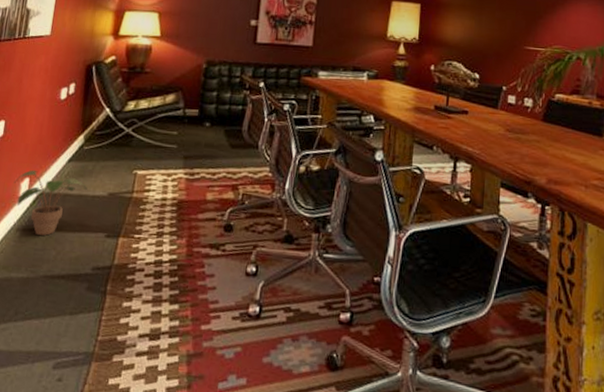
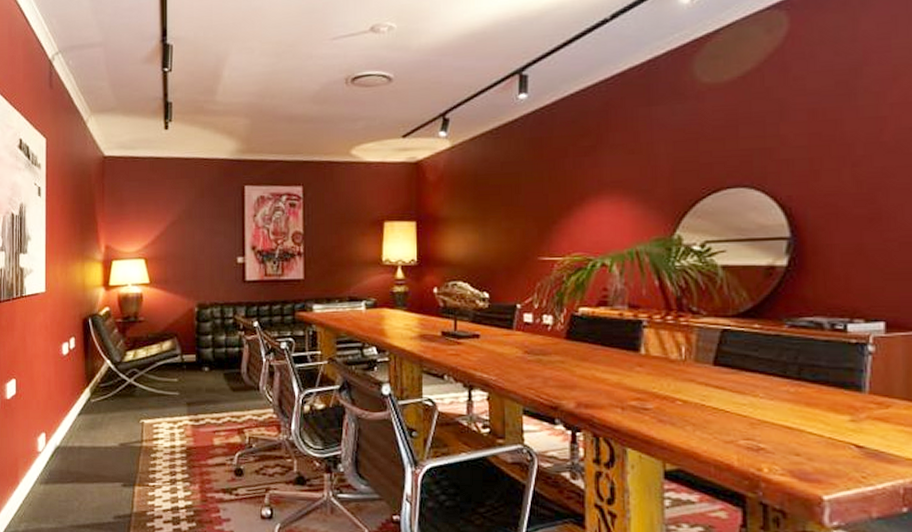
potted plant: present [14,169,88,236] -> none [31,425,99,487]

